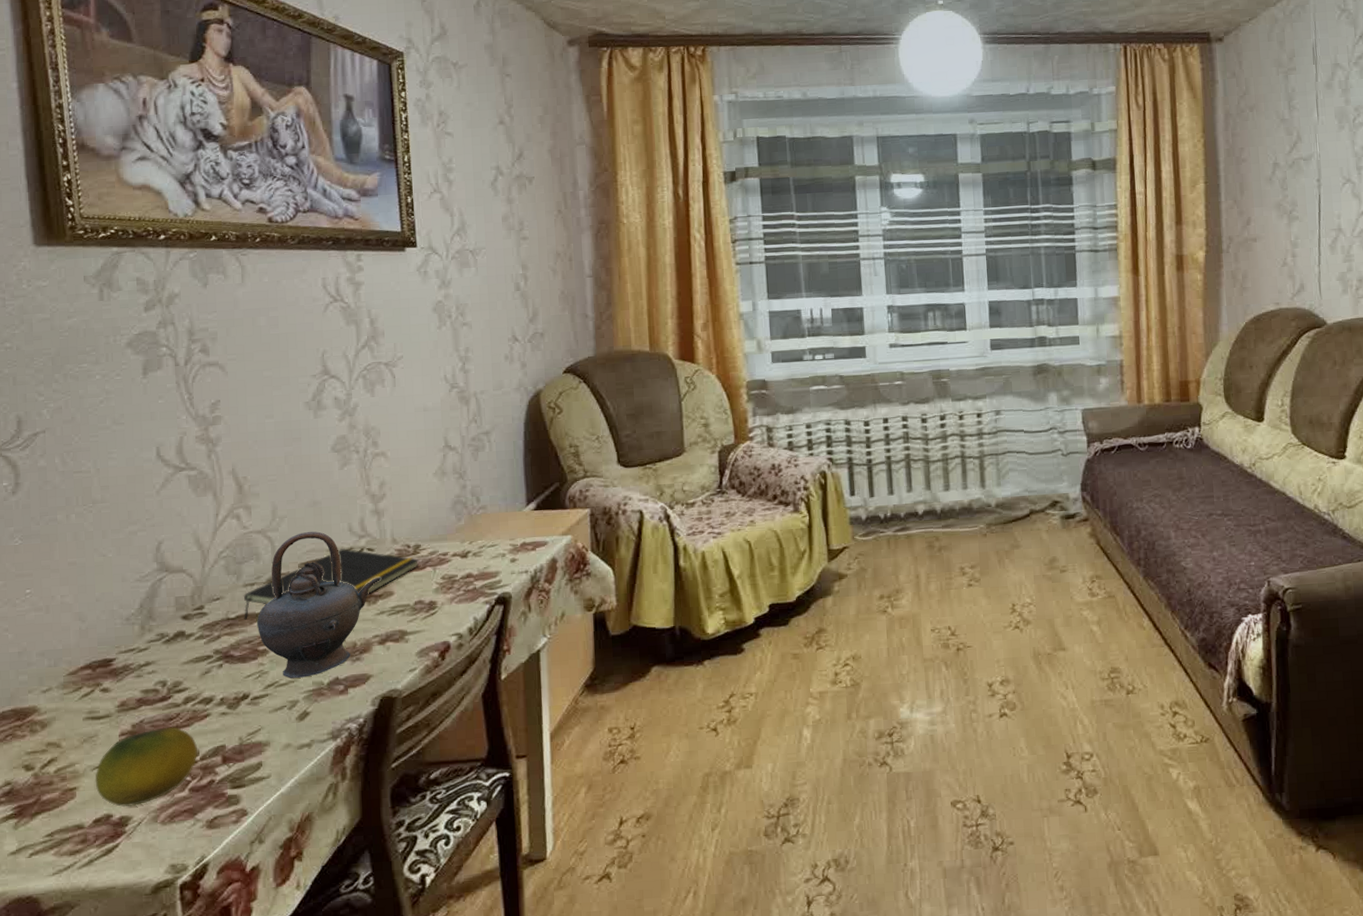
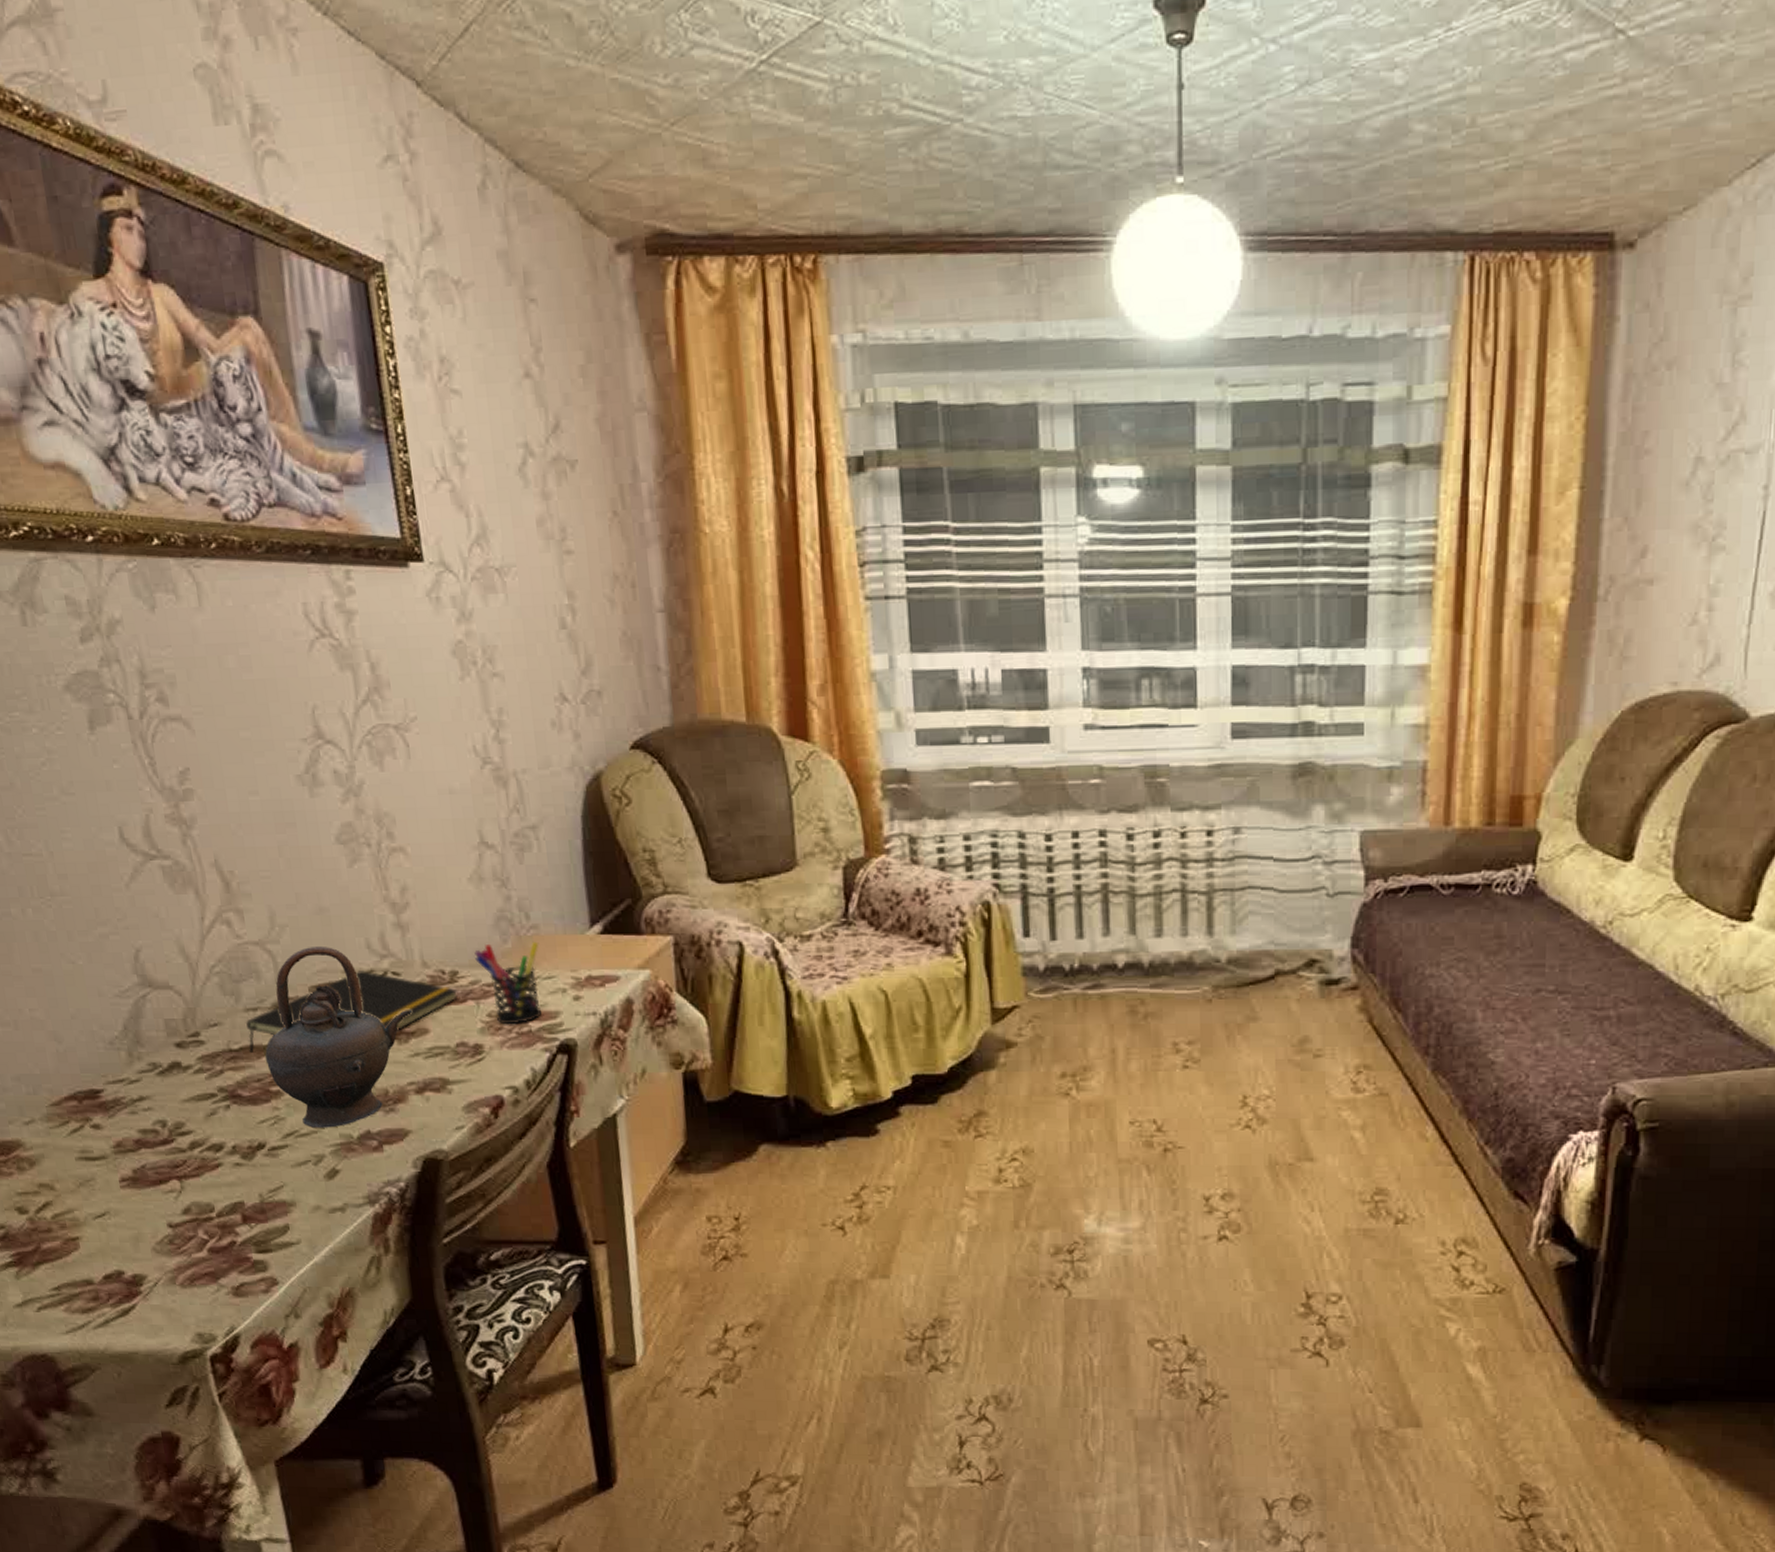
fruit: present [95,727,198,807] -> none [98,1175,214,1264]
pen holder: none [435,518,486,585] -> present [474,941,541,1025]

